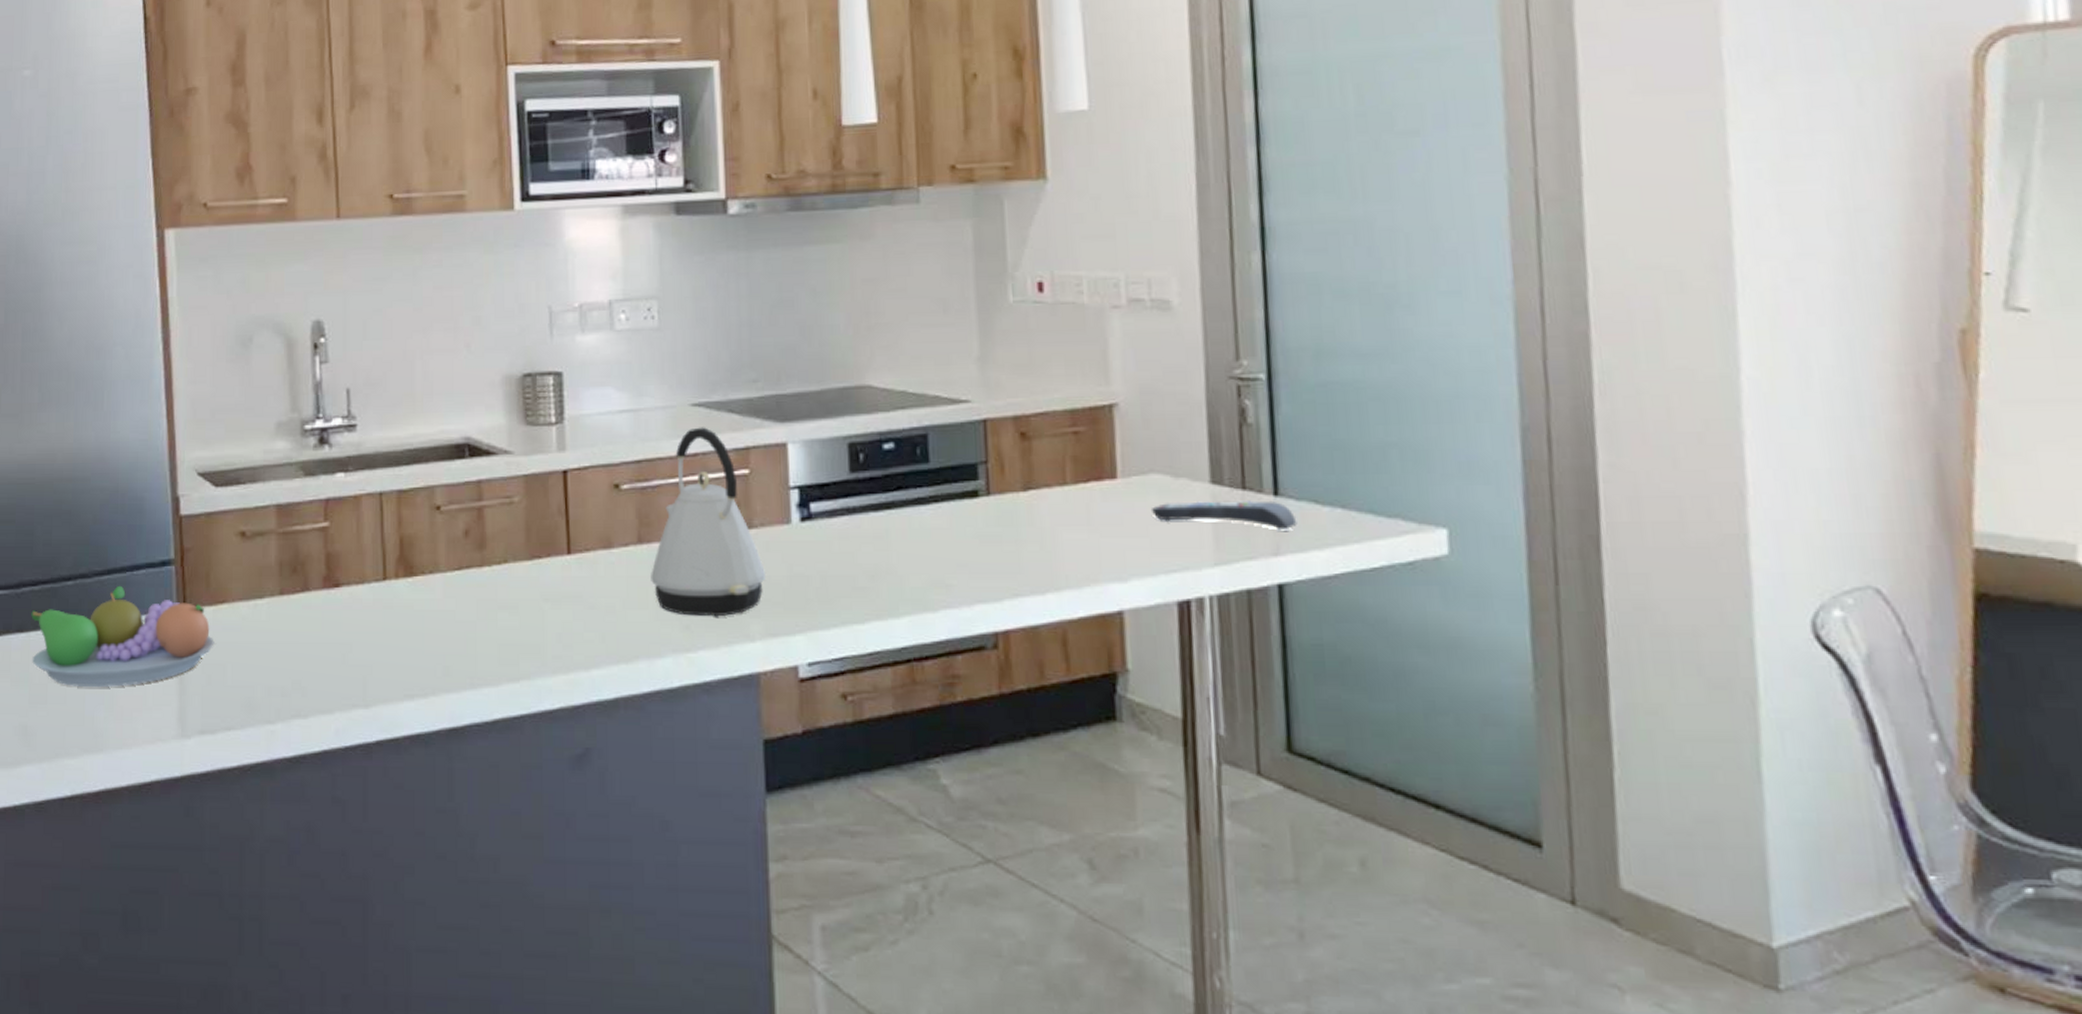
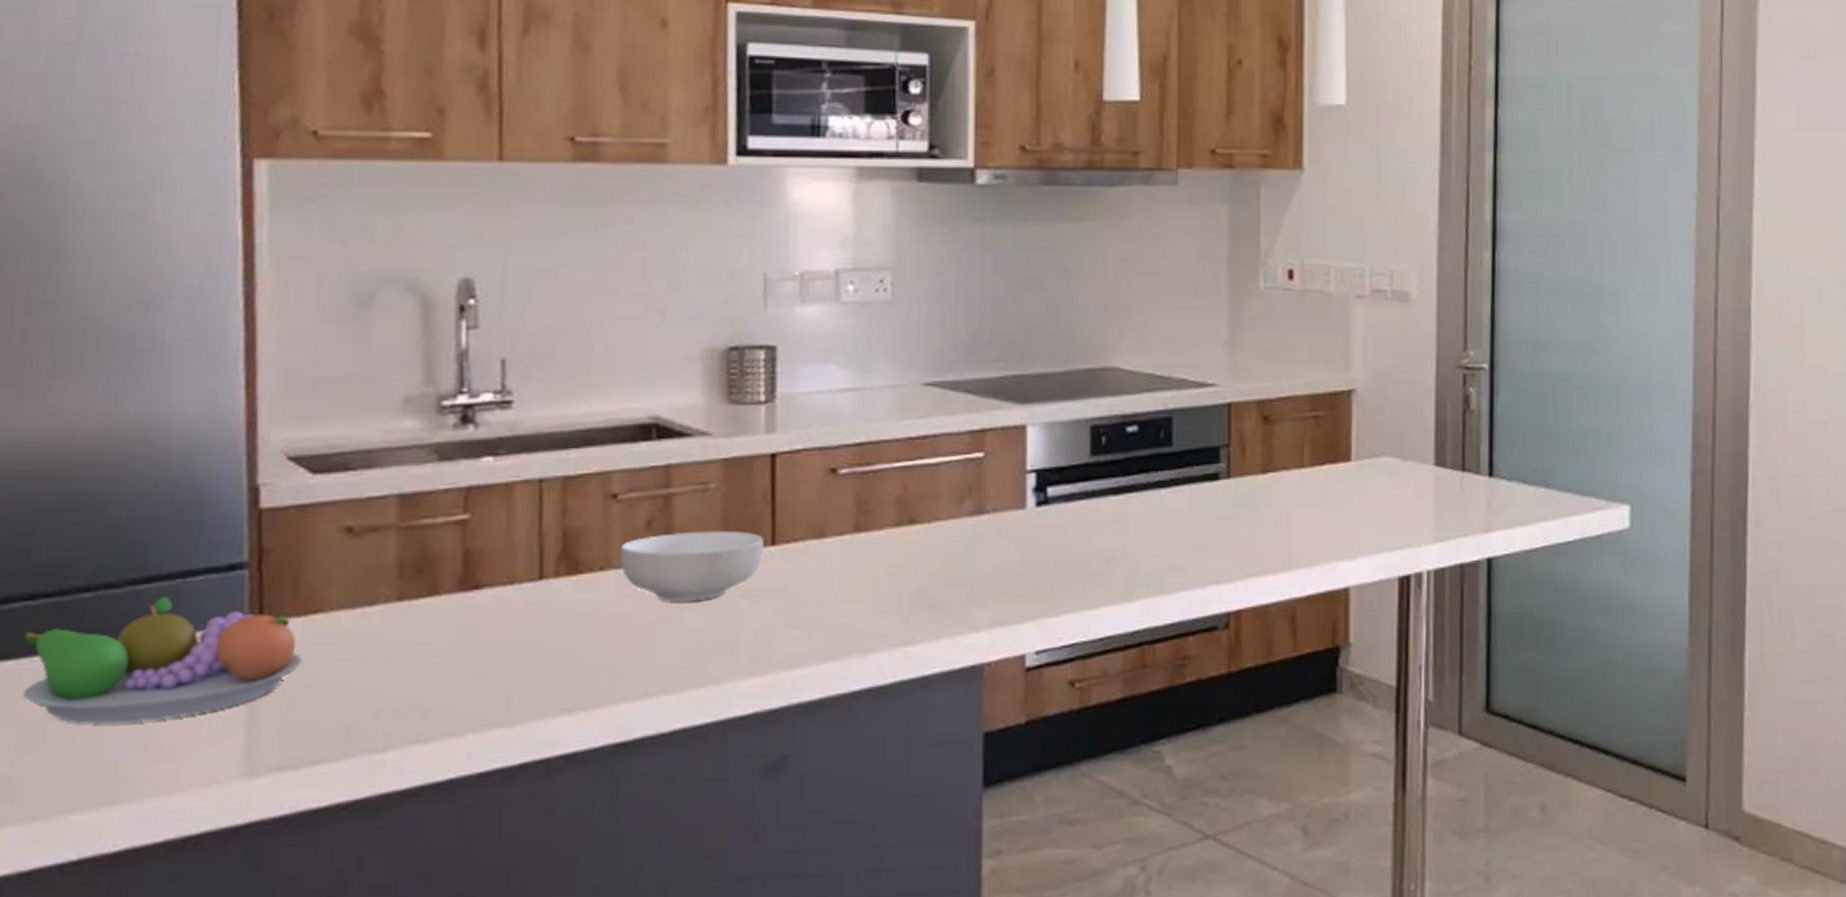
cereal bowl: none [445,540,561,604] -> present [619,530,764,602]
kettle: present [651,427,767,617] -> none [867,408,997,608]
remote control: present [1150,500,1297,531] -> none [1380,481,1507,509]

